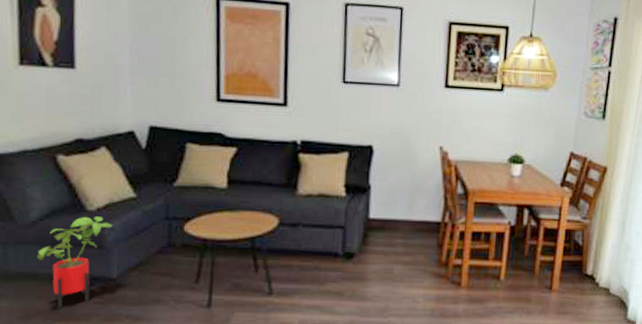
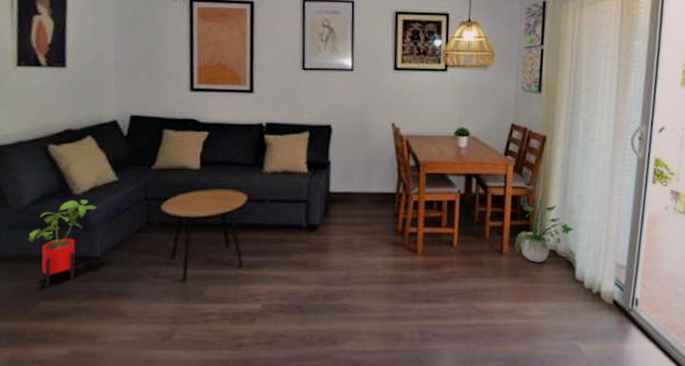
potted plant: none [565,225,630,301] -> present [515,190,574,263]

